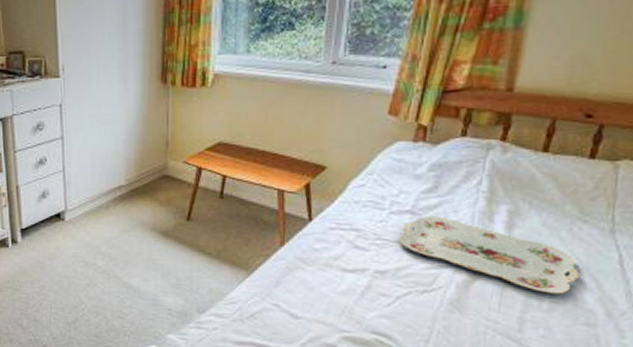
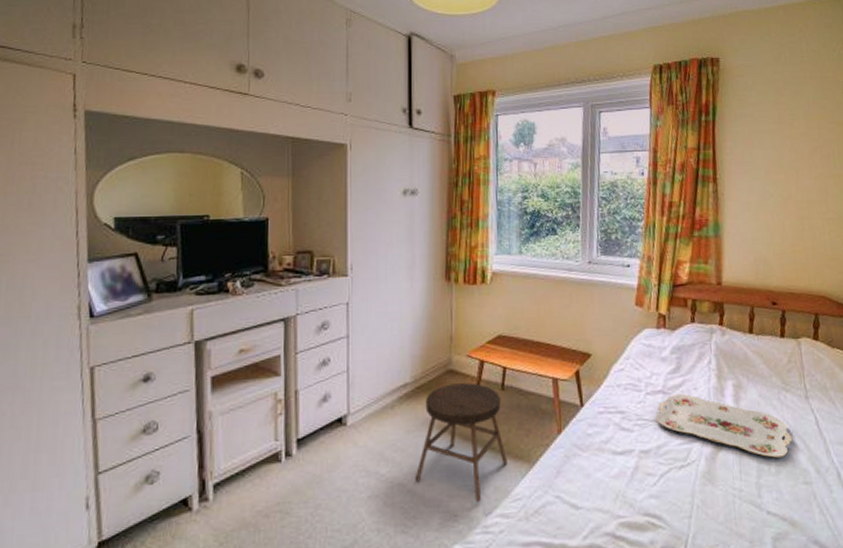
stool: none [130,189,223,302] -> present [415,383,507,504]

